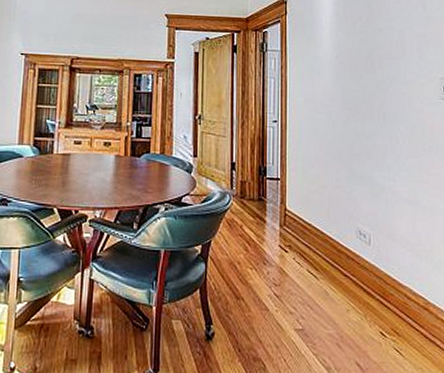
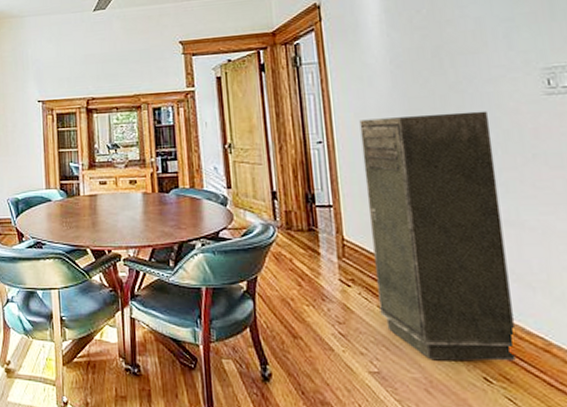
storage cabinet: none [308,105,406,318] -> present [359,111,517,362]

